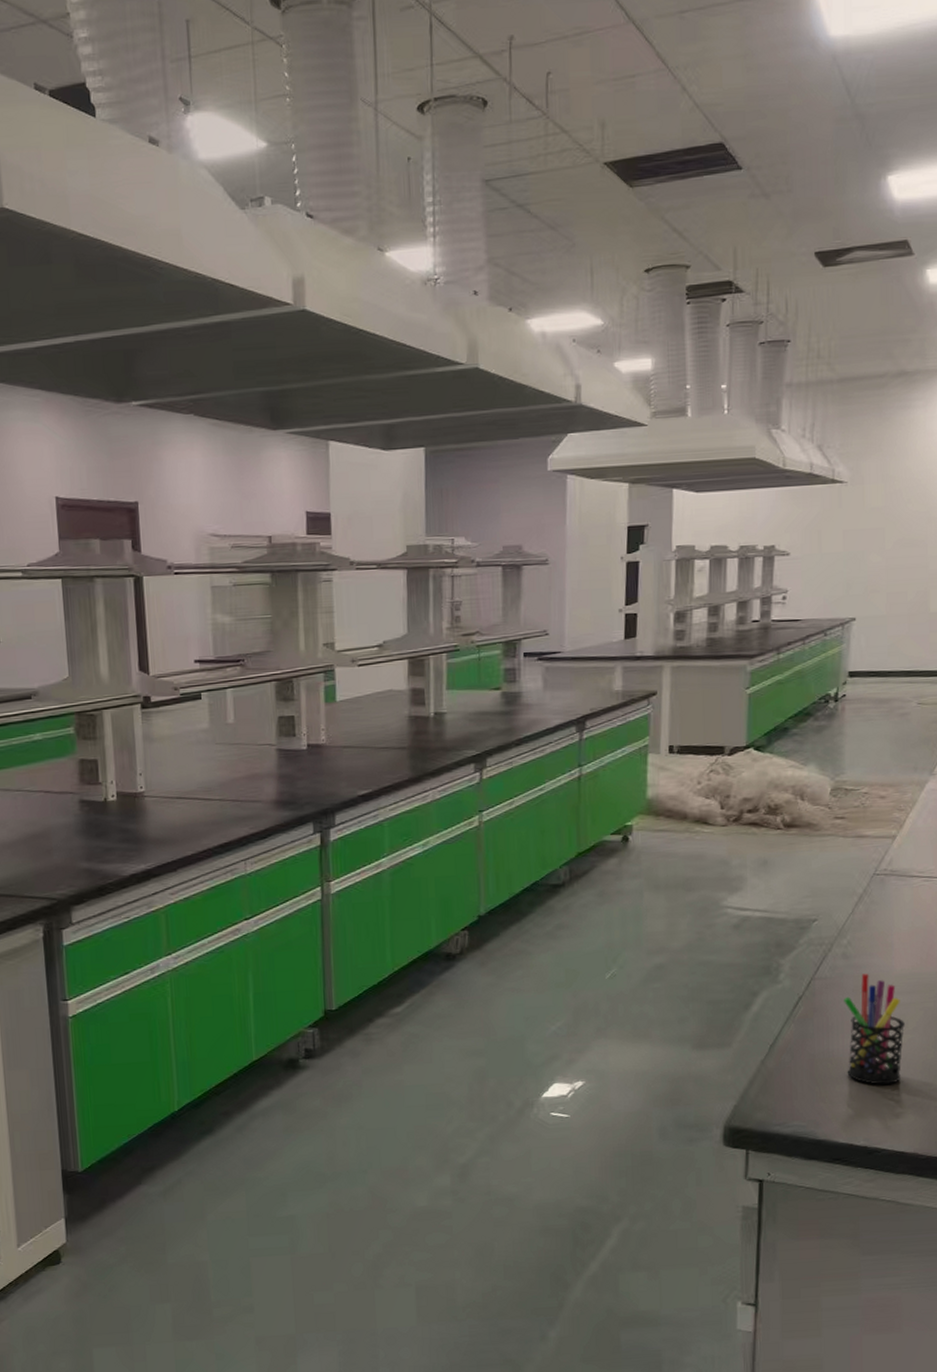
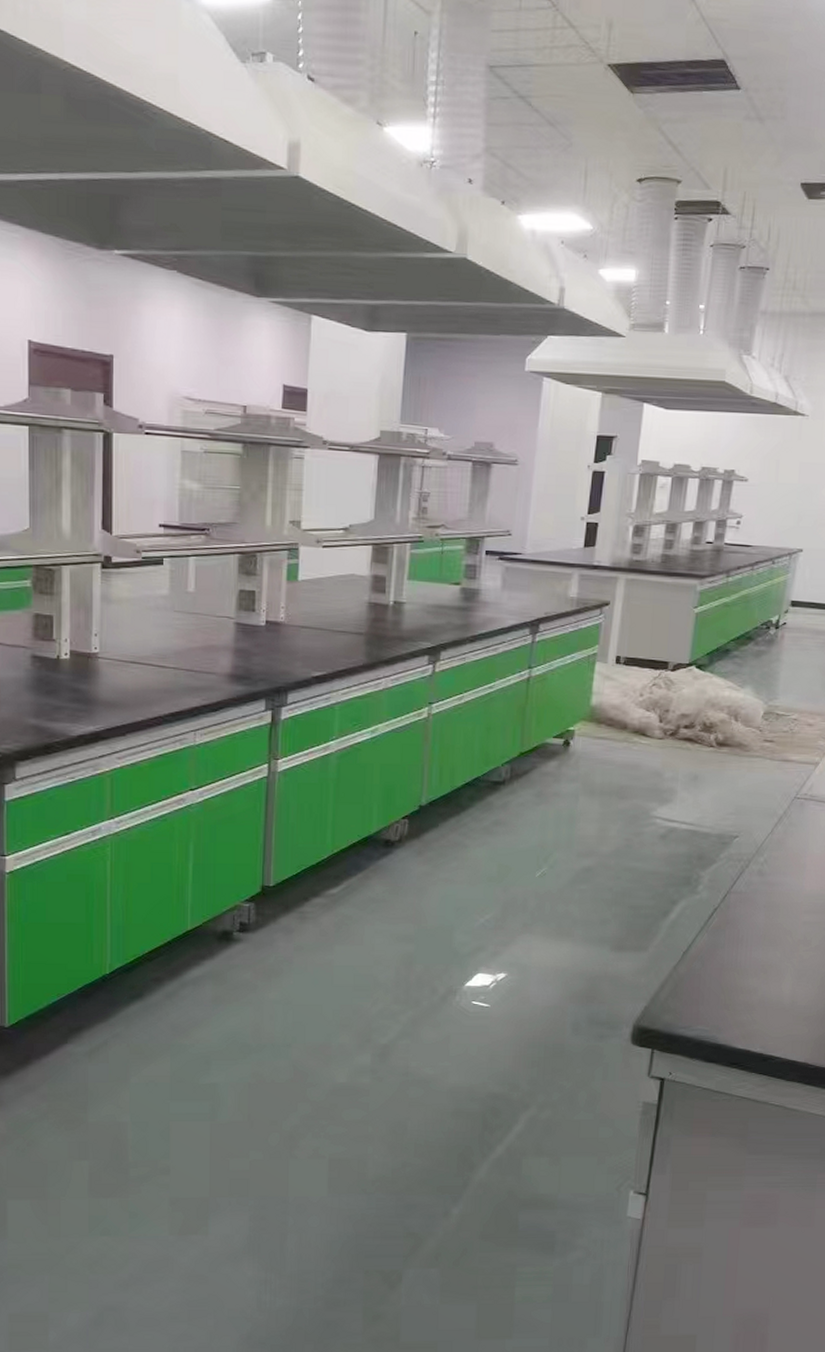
pen holder: present [844,973,906,1085] -> none [751,891,809,997]

